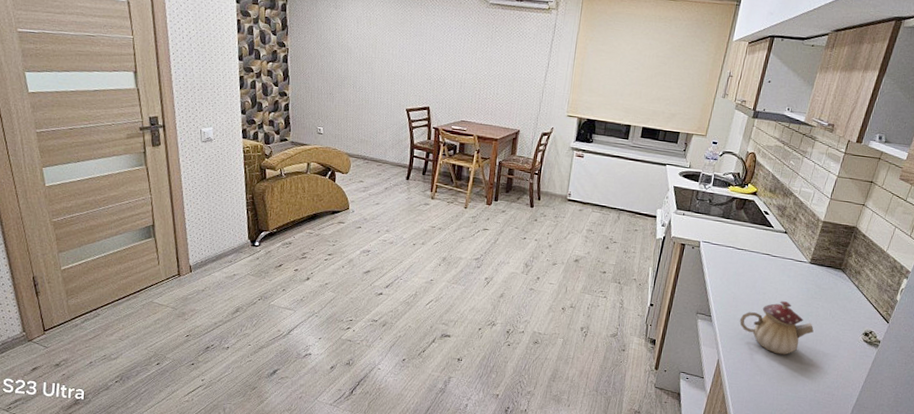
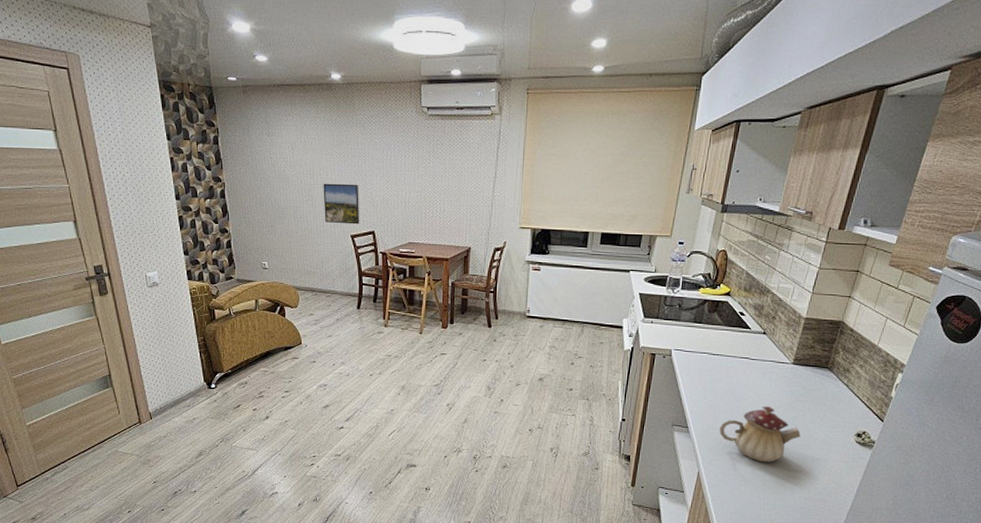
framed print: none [382,57,418,100] -> present [323,183,360,225]

